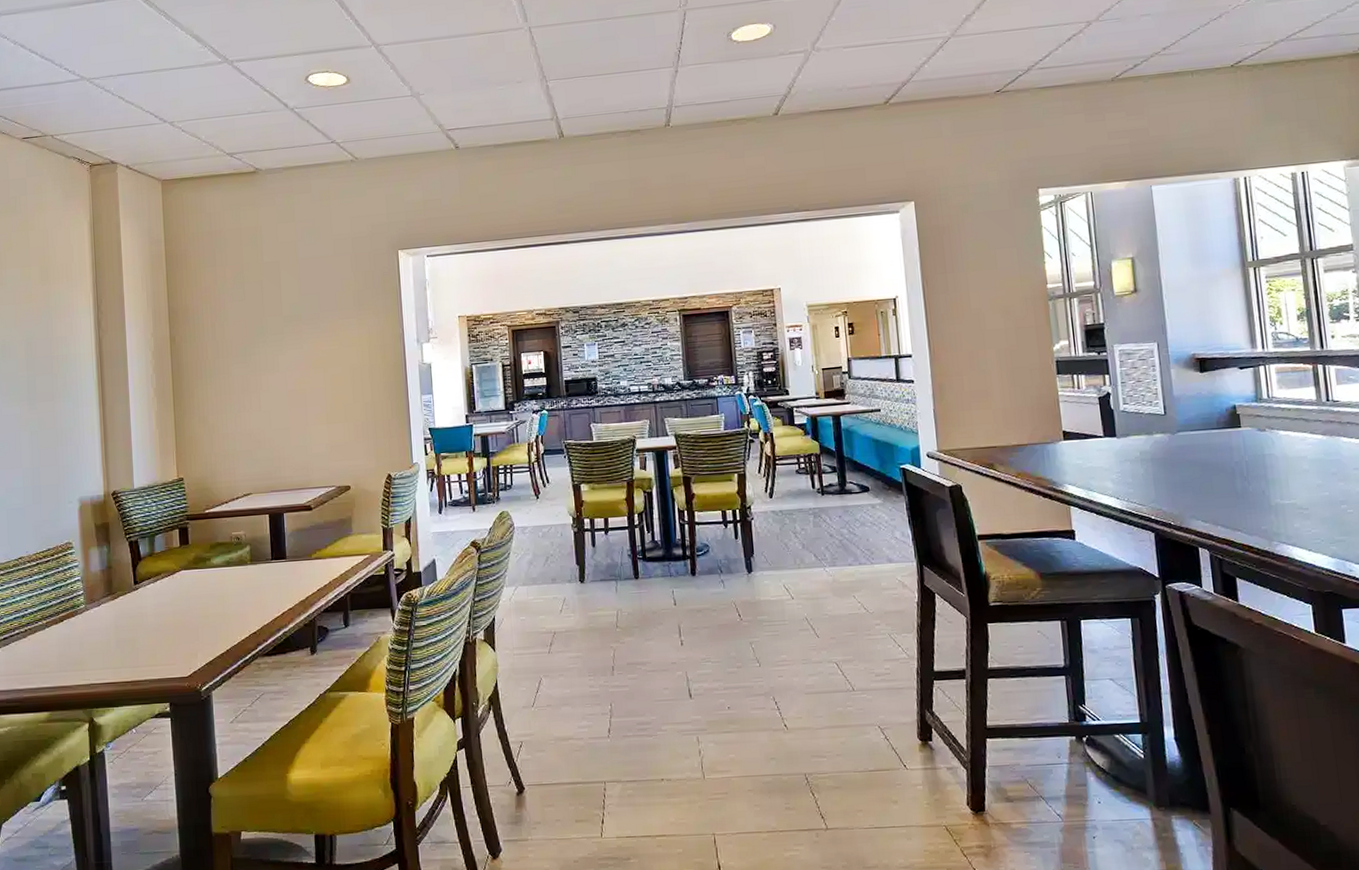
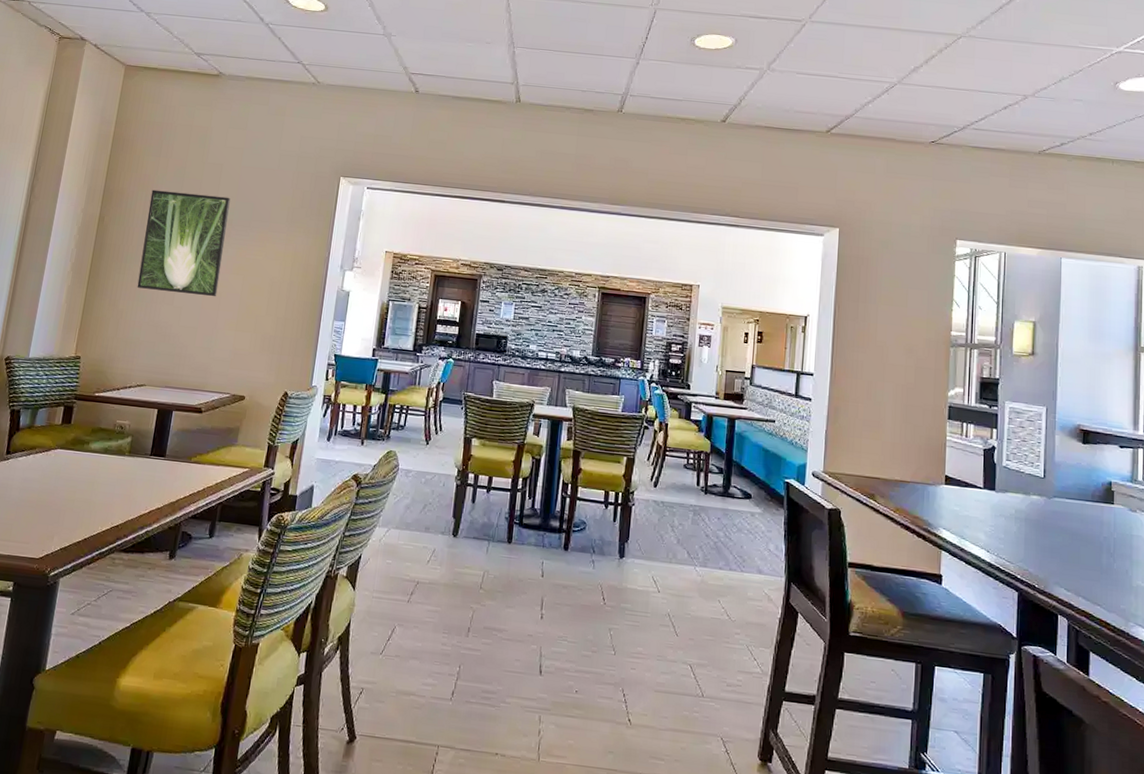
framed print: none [215,293,302,400] -> present [137,189,231,297]

